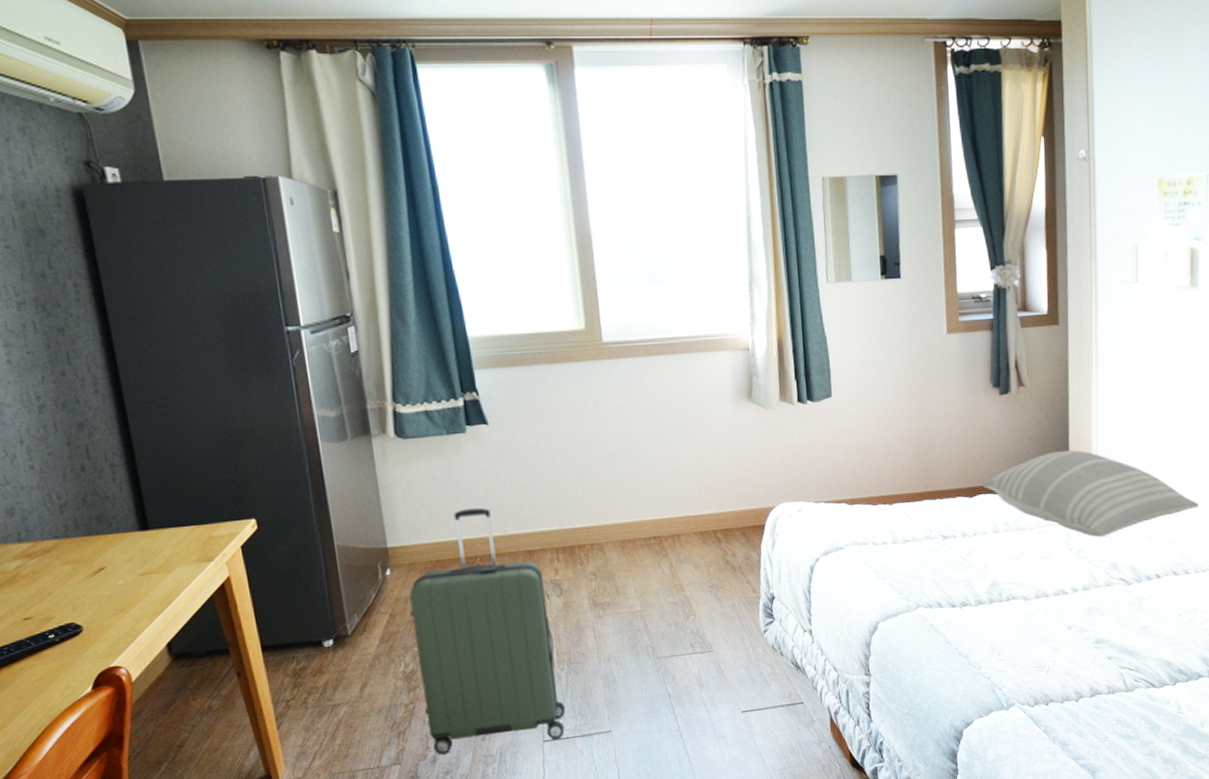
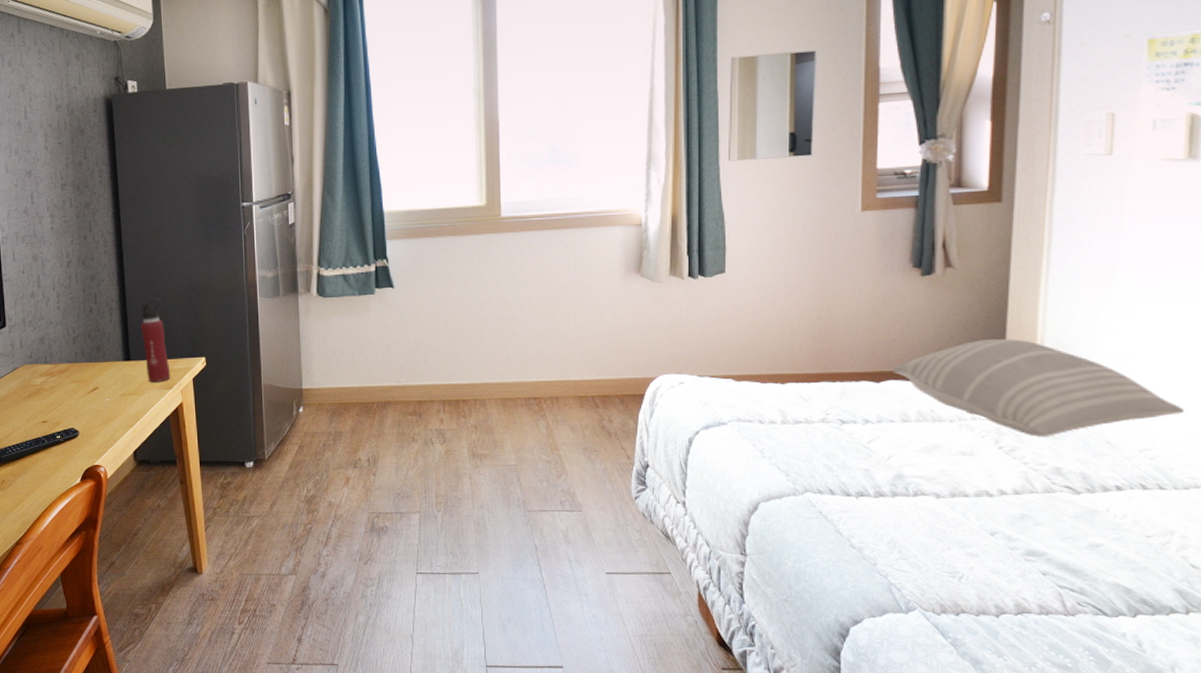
water bottle: none [157,449,210,555] -> present [140,298,171,382]
suitcase: present [409,507,565,755] -> none [315,360,438,573]

